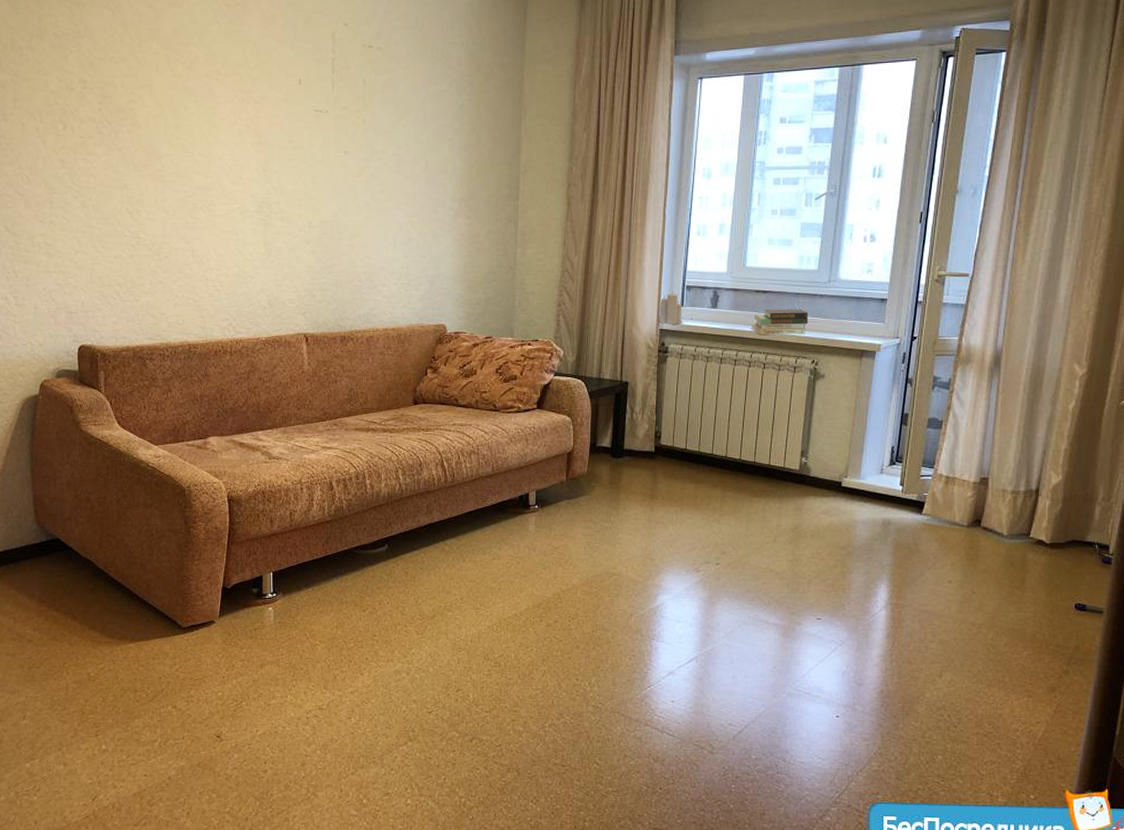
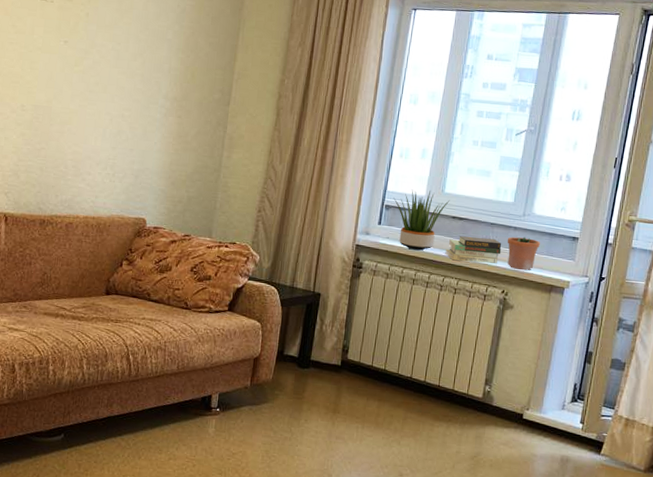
candle: present [658,291,682,324] -> none [355,209,380,242]
potted plant: none [694,266,752,329] -> present [393,189,450,251]
planter: none [813,304,848,338] -> present [507,237,540,271]

